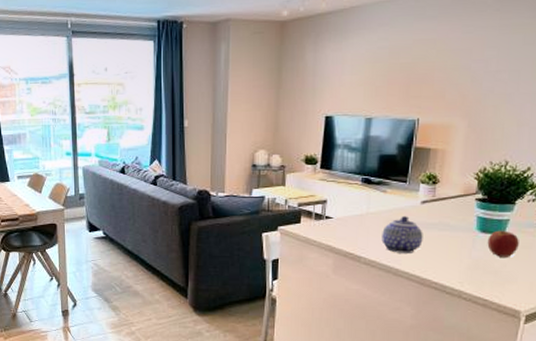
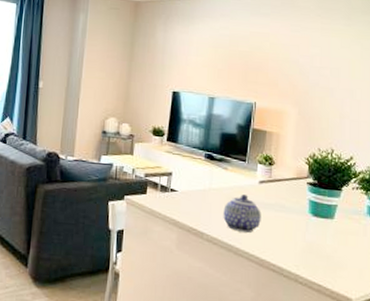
apple: present [487,230,519,257] -> none [319,215,347,243]

